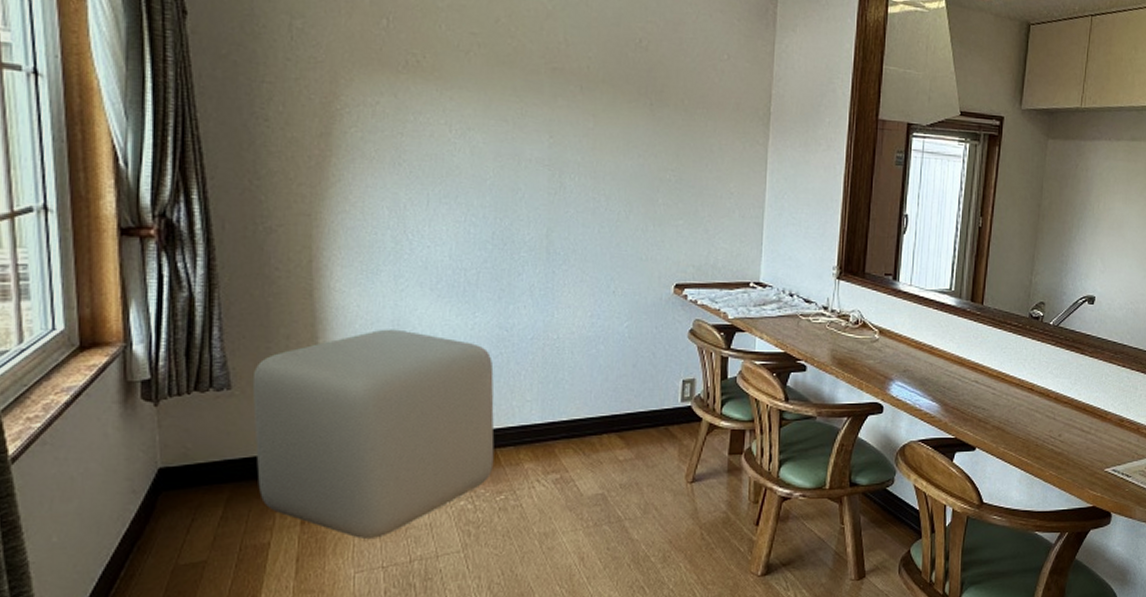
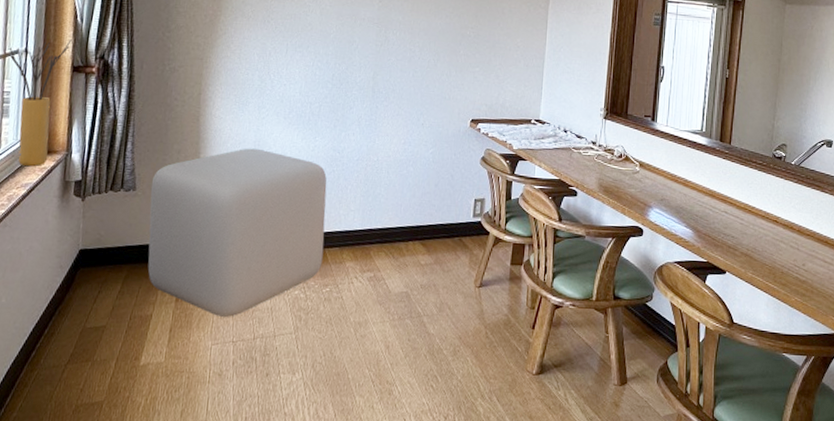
vase: none [18,190,114,365] -> present [9,39,72,167]

